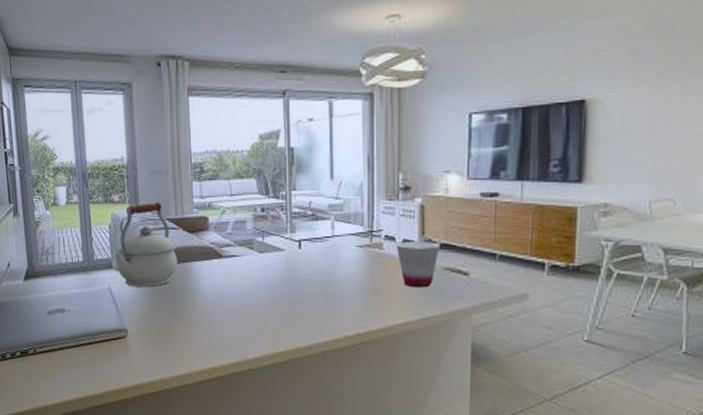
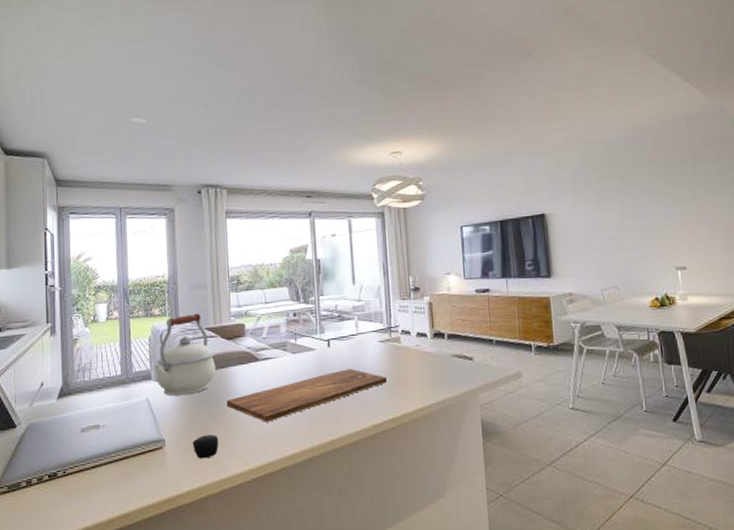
computer mouse: none [154,329,181,352] -> present [192,434,219,459]
cutting board: none [188,274,365,323] -> present [226,369,388,422]
cup: present [396,240,440,288] -> none [411,332,448,375]

